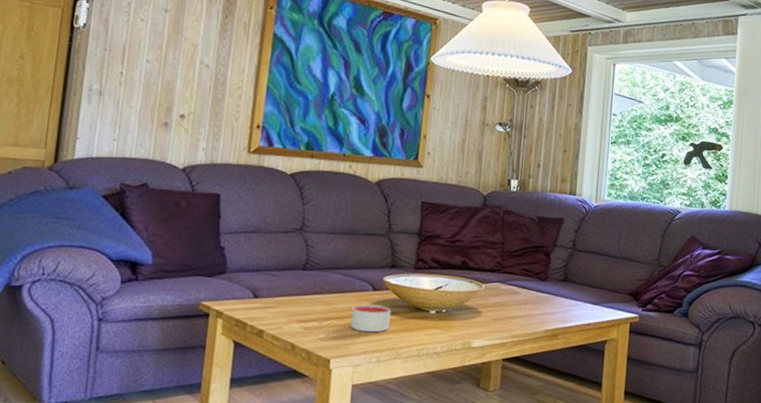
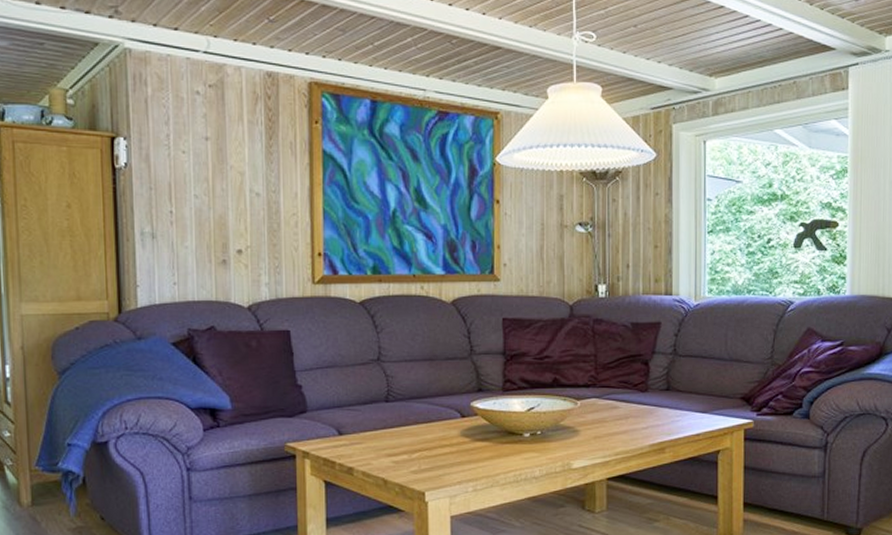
candle: present [350,304,392,333] -> none [441,432,483,462]

